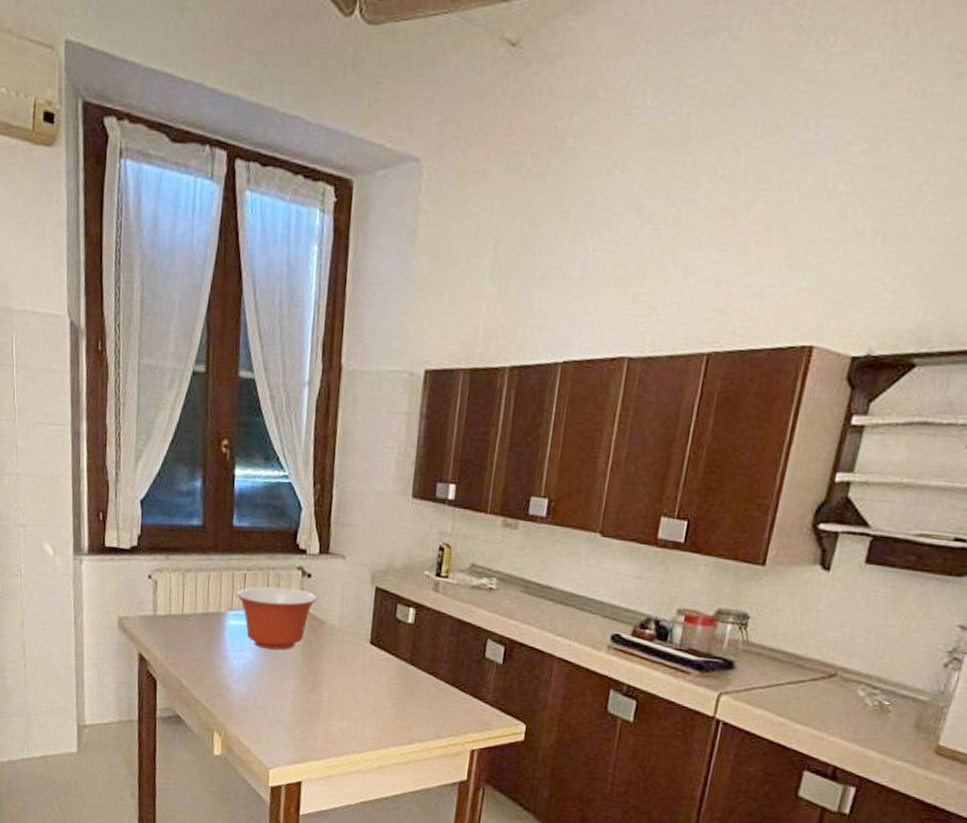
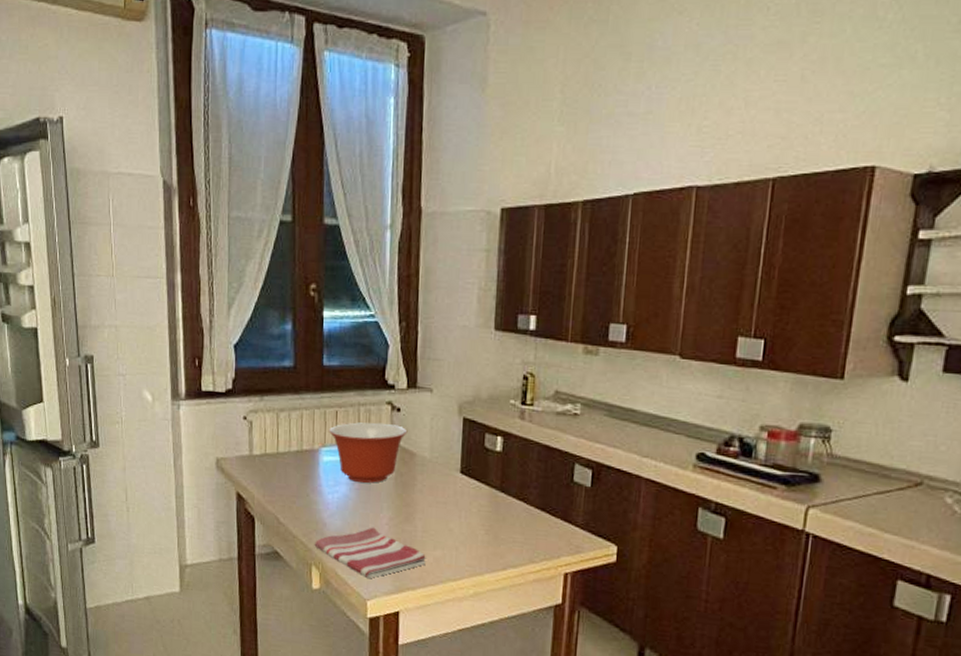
dish towel: none [217,694,331,747] -> present [314,527,426,578]

